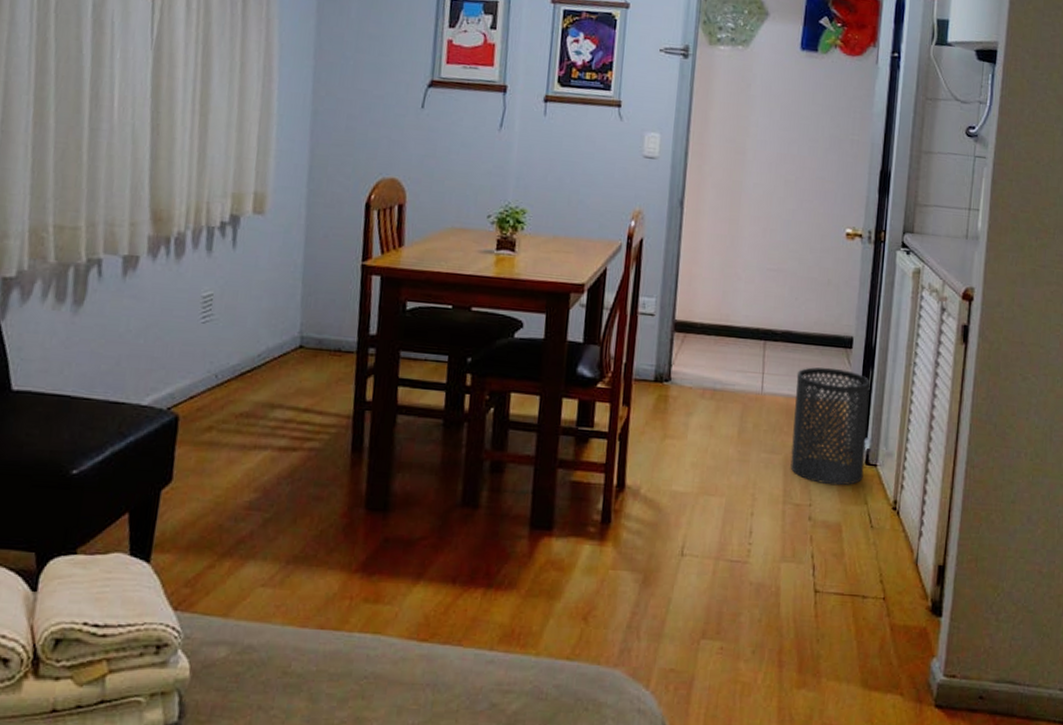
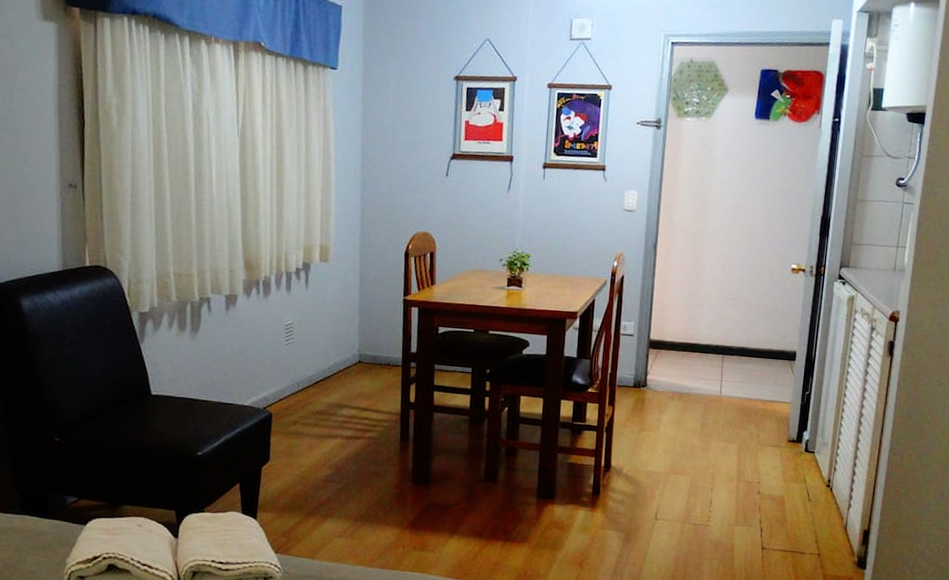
trash can: present [790,367,871,486] -> none [743,375,810,468]

